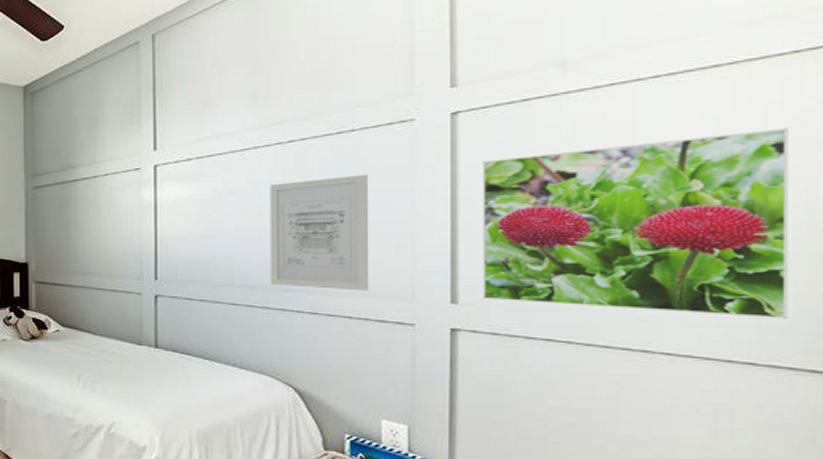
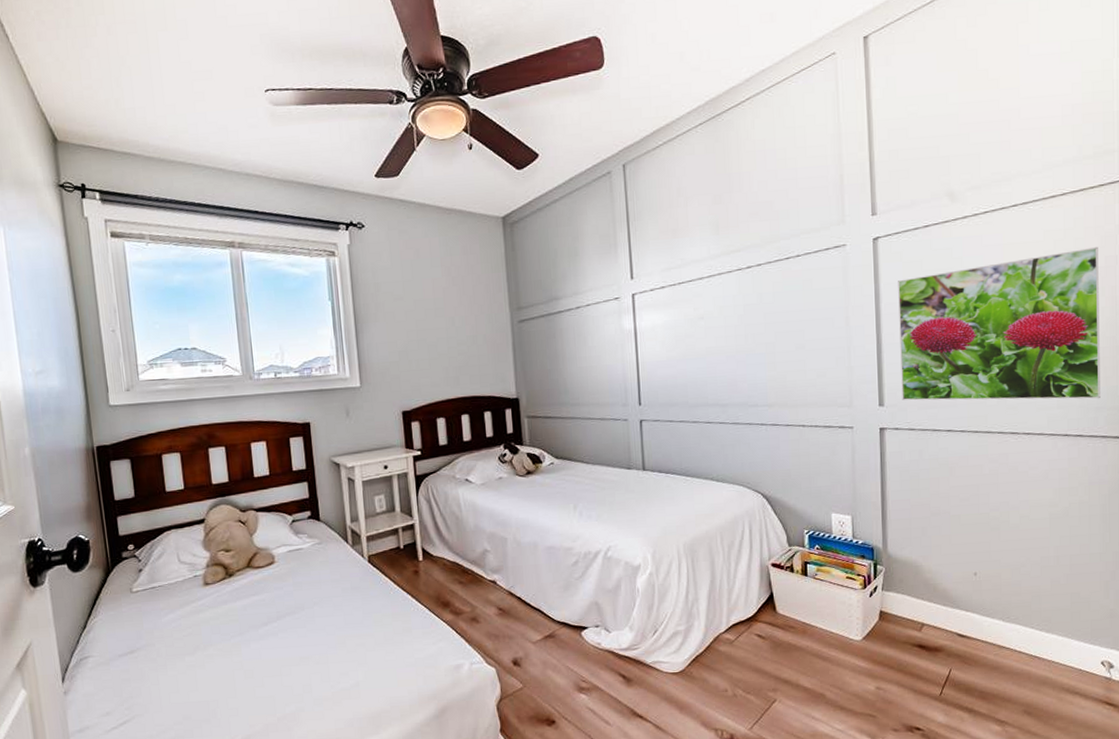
wall art: present [270,174,369,291] -> none [733,295,817,402]

